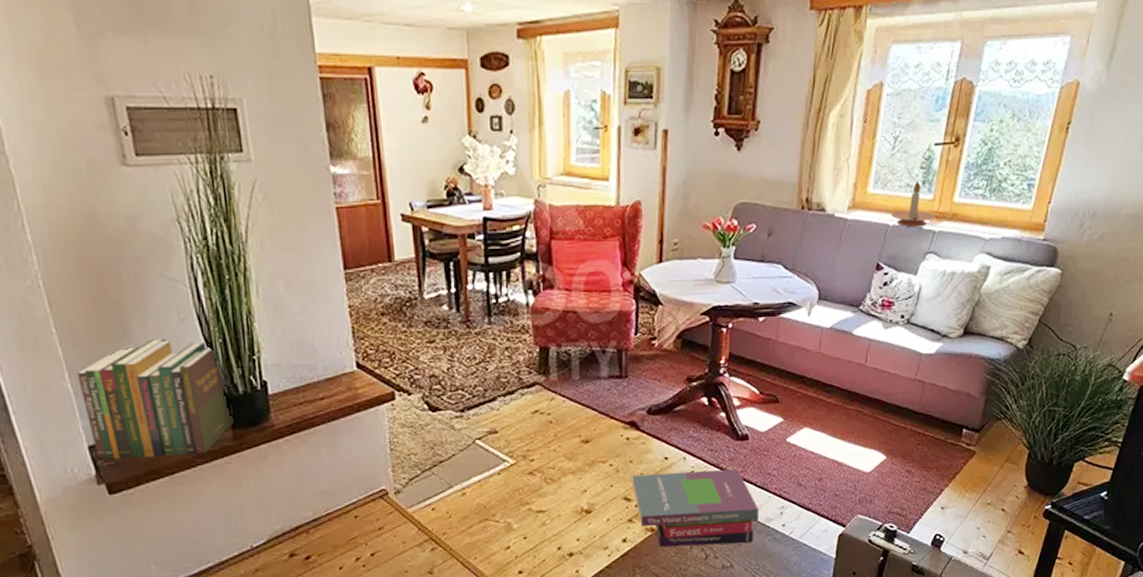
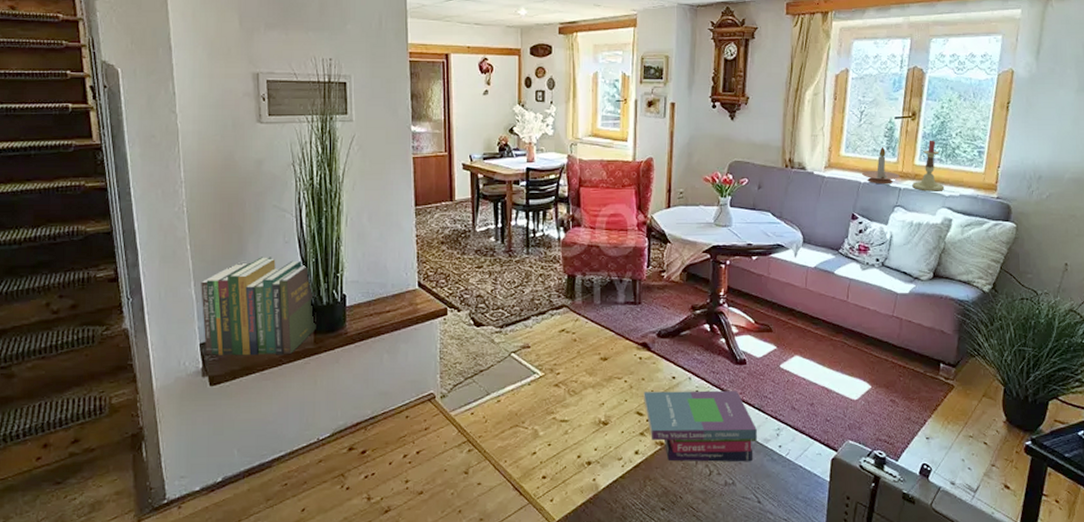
candlestick: none [948,171,986,234] -> present [912,140,945,192]

